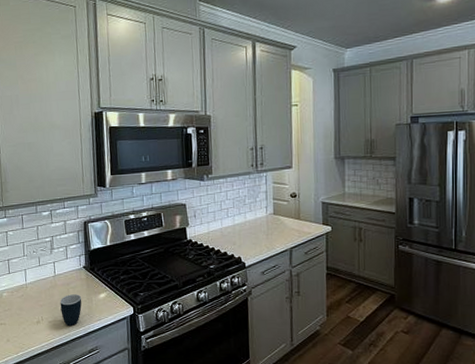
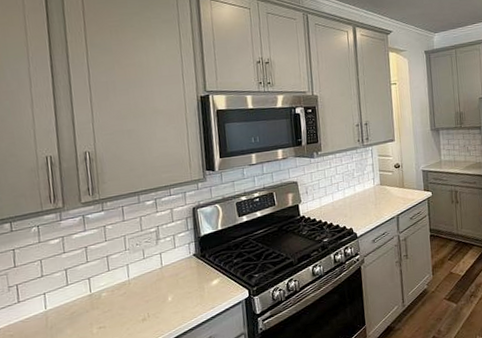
mug: present [60,294,82,327] -> none [168,284,193,319]

